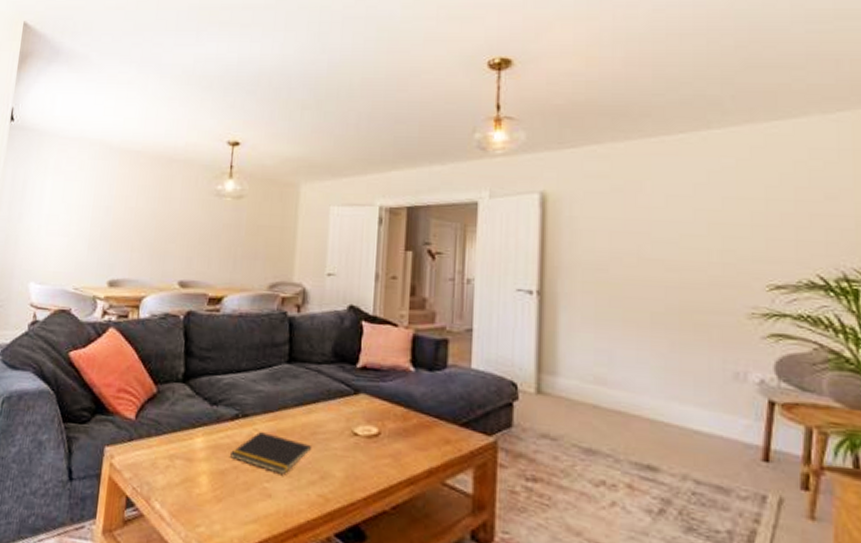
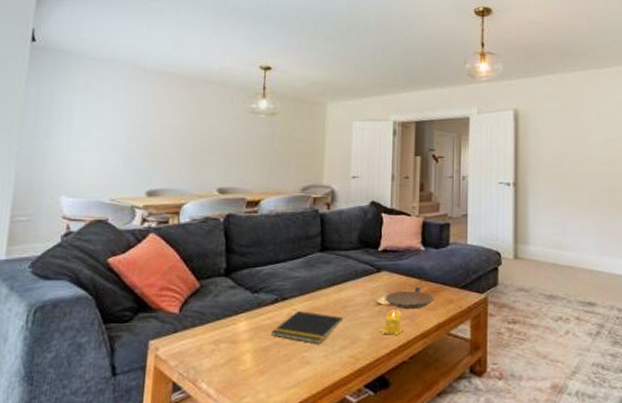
candle: none [355,444,386,476] -> present [380,310,404,335]
bowl: none [363,416,425,447] -> present [385,285,434,310]

